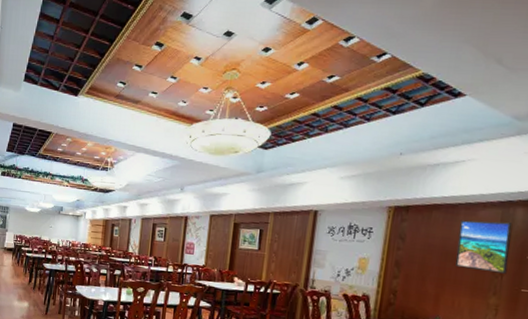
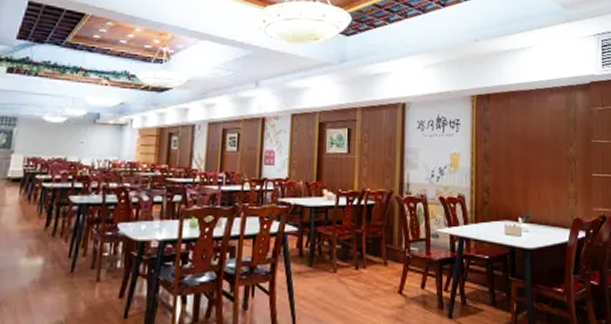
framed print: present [455,220,513,274] -> none [535,106,578,159]

